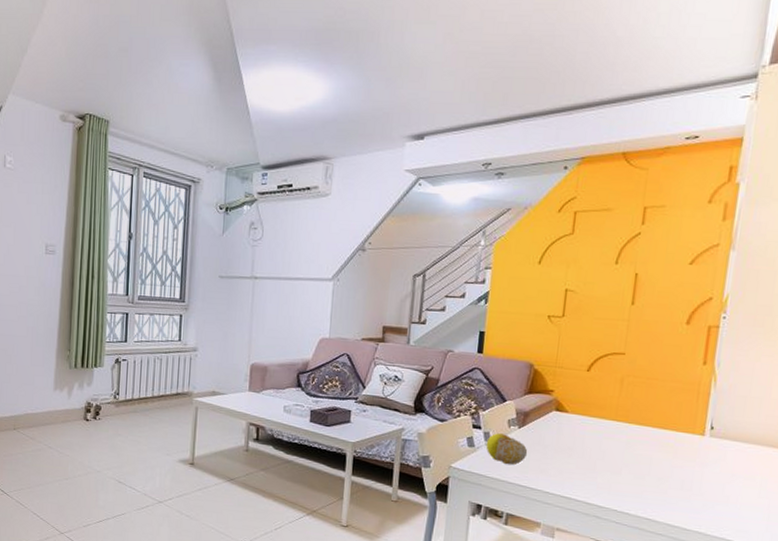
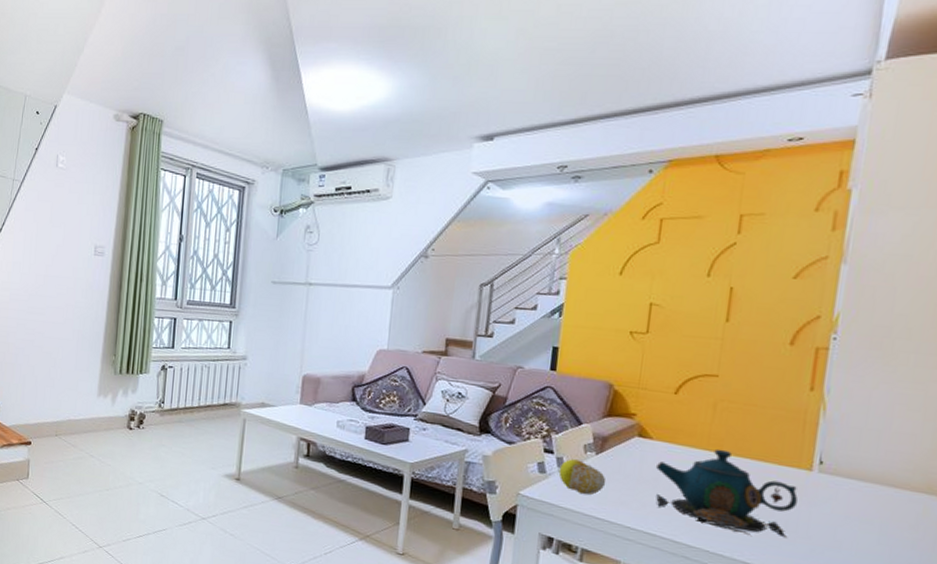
teapot: none [570,419,692,495] -> present [655,448,798,537]

